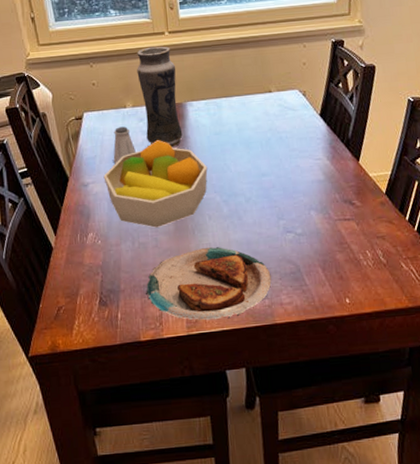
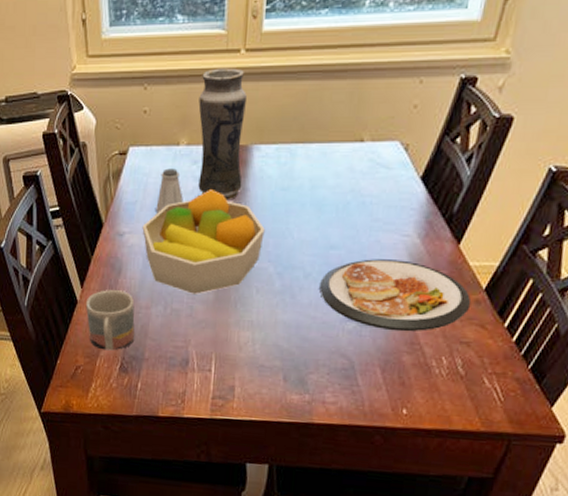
mug: none [60,233,110,289] -> present [85,290,135,351]
plate: present [146,247,272,321] -> none [171,325,318,409]
dish: none [259,178,378,236] -> present [319,259,472,332]

